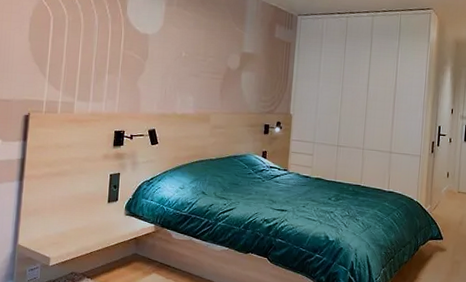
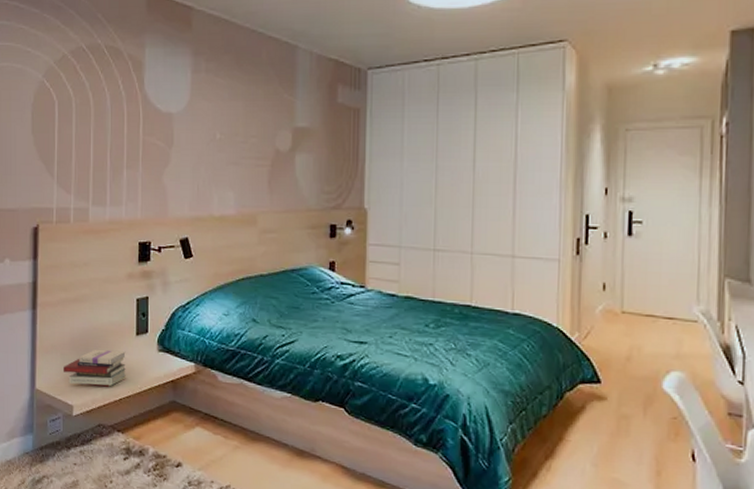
books: none [44,213,98,243] -> present [64,349,126,387]

